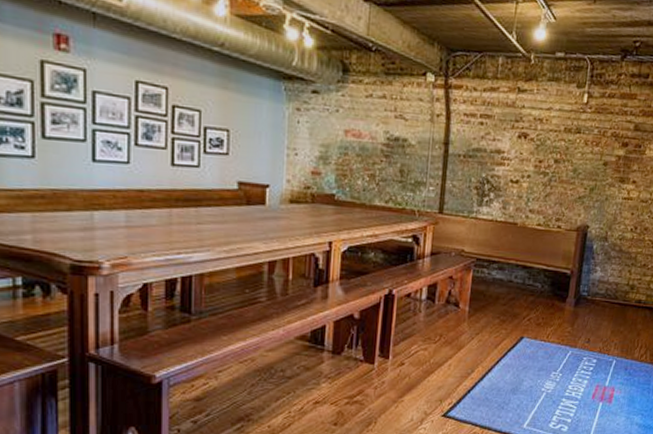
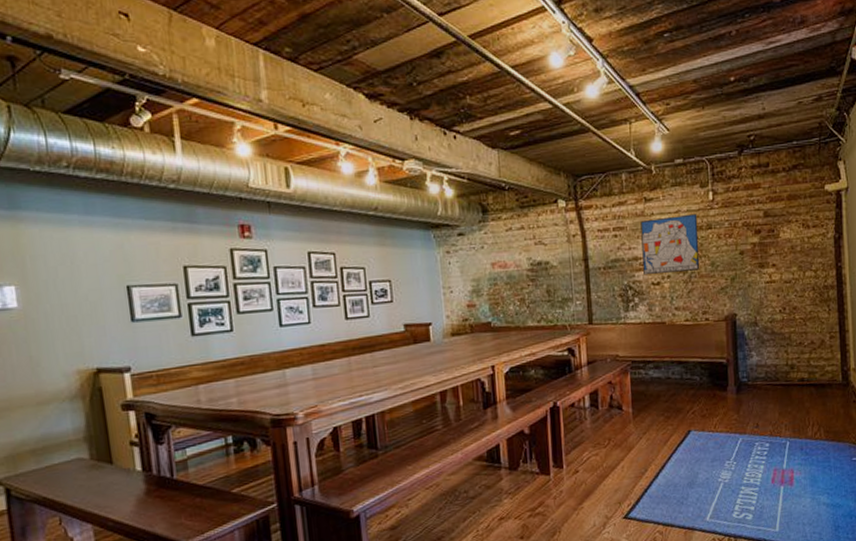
wall art: none [504,112,569,174] -> present [640,213,700,276]

